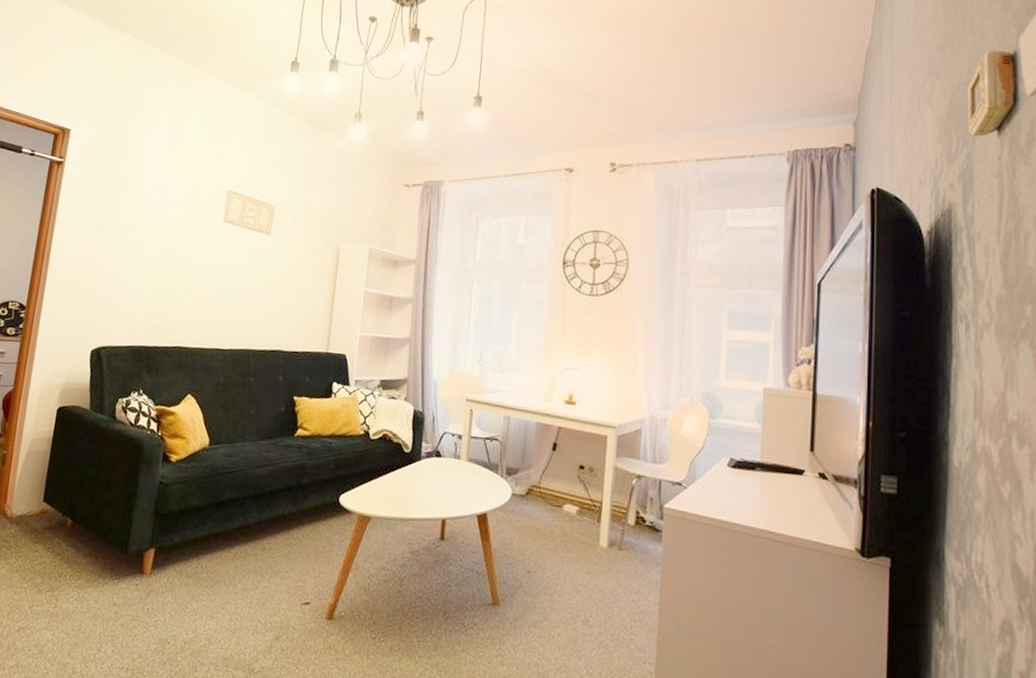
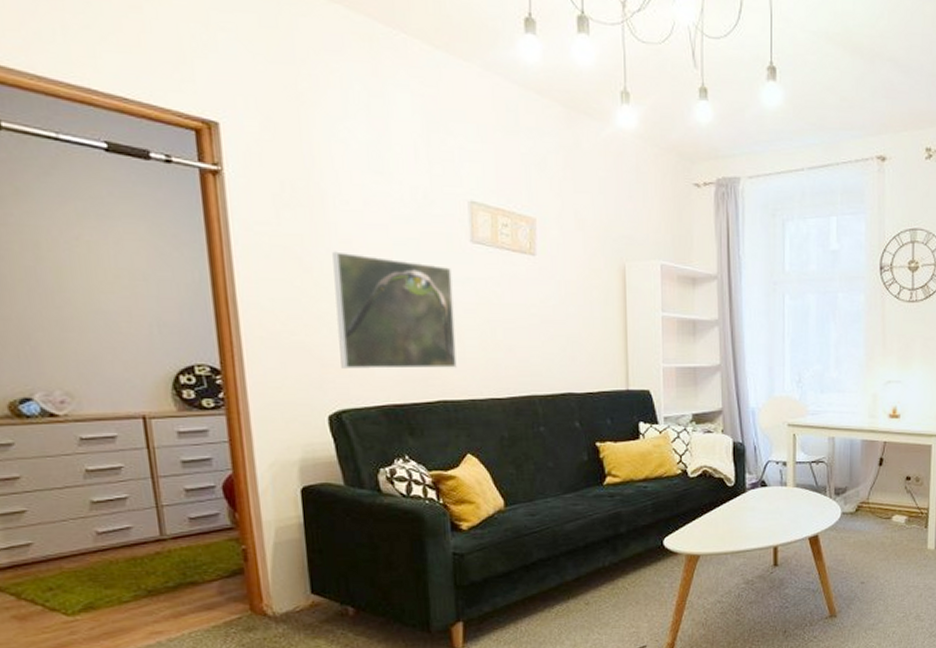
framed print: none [109,223,205,320] -> present [332,251,457,369]

